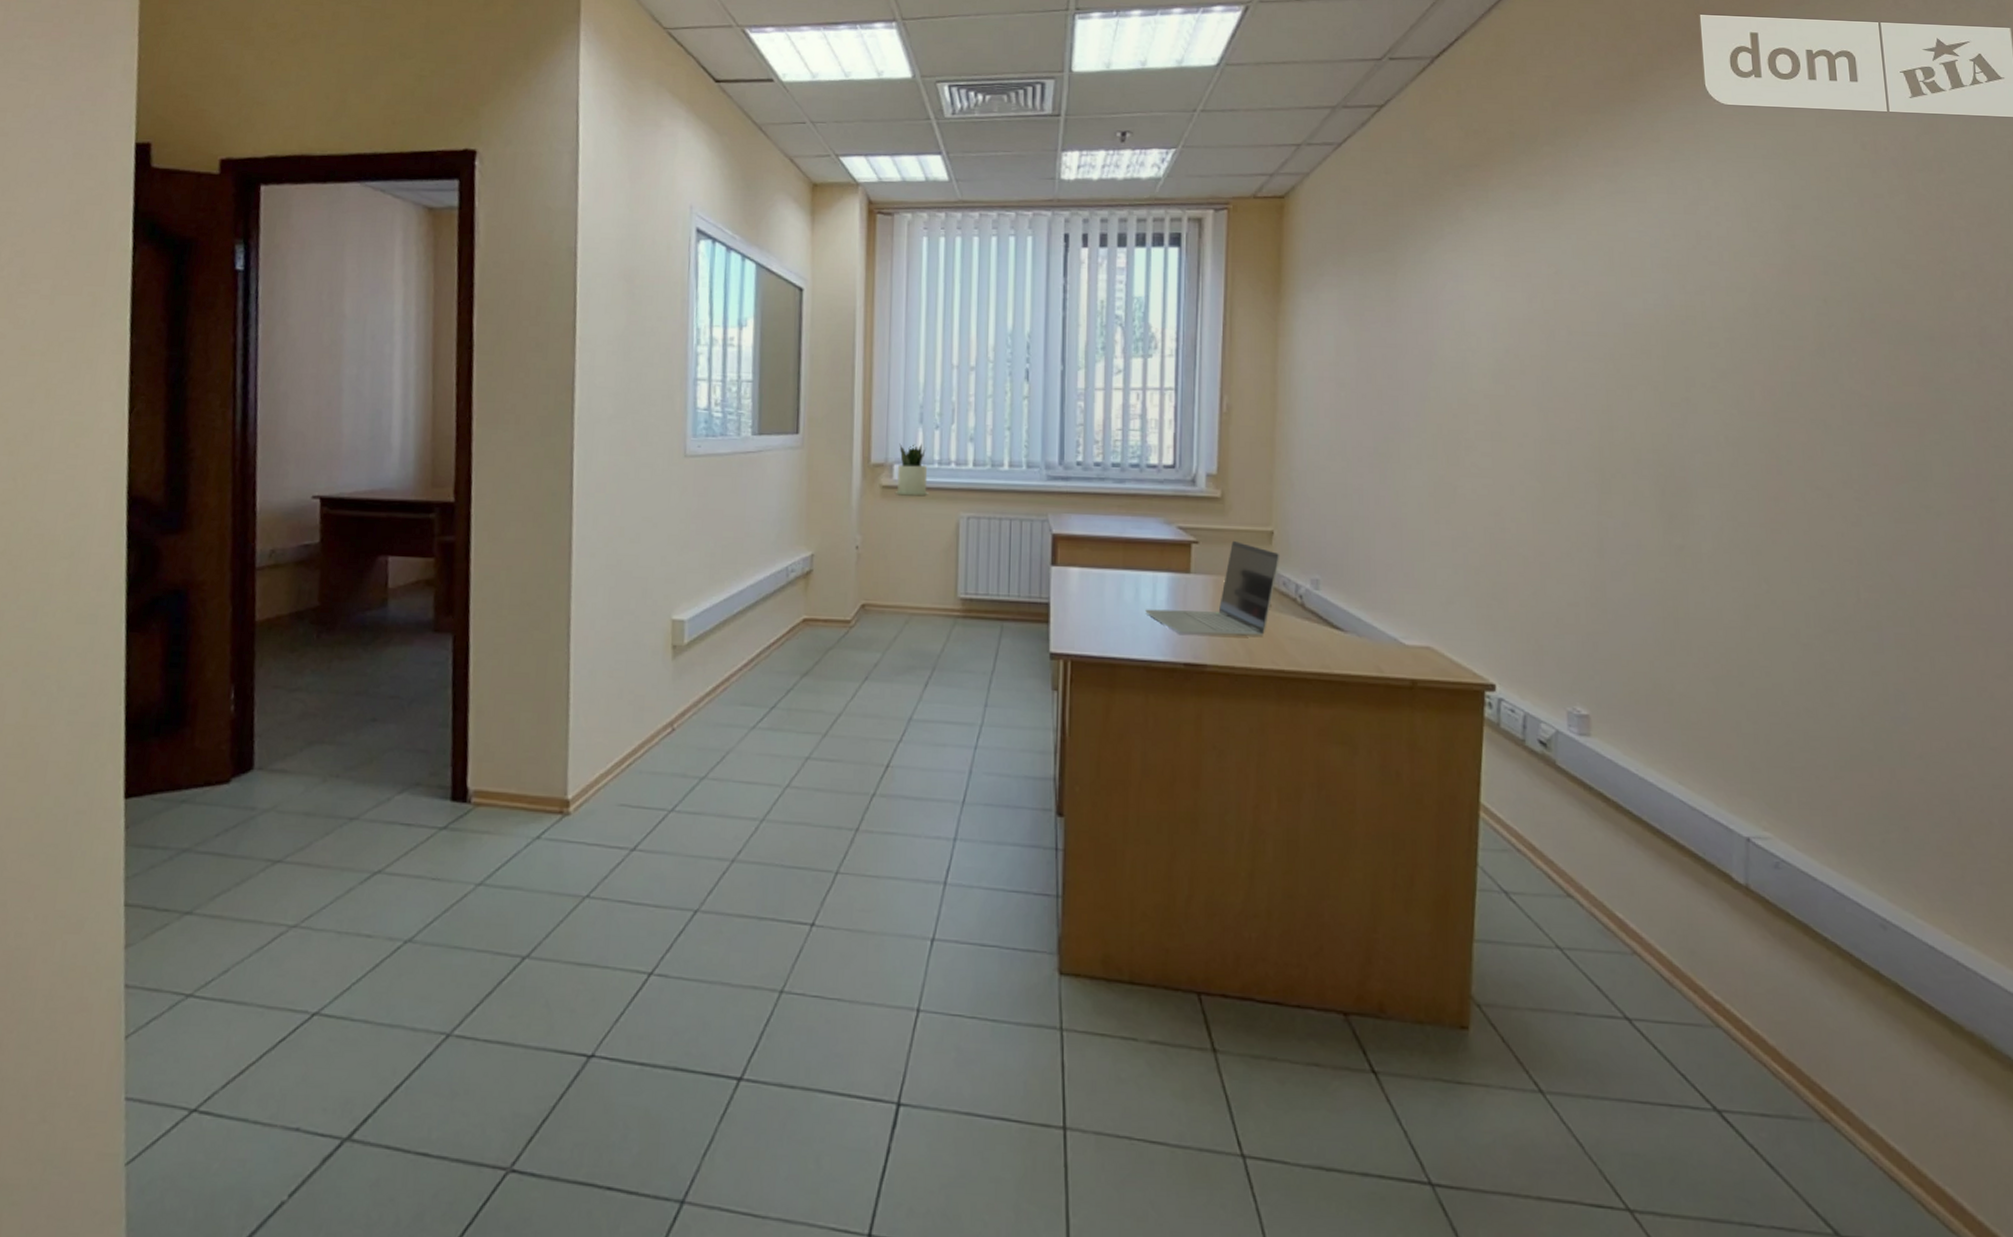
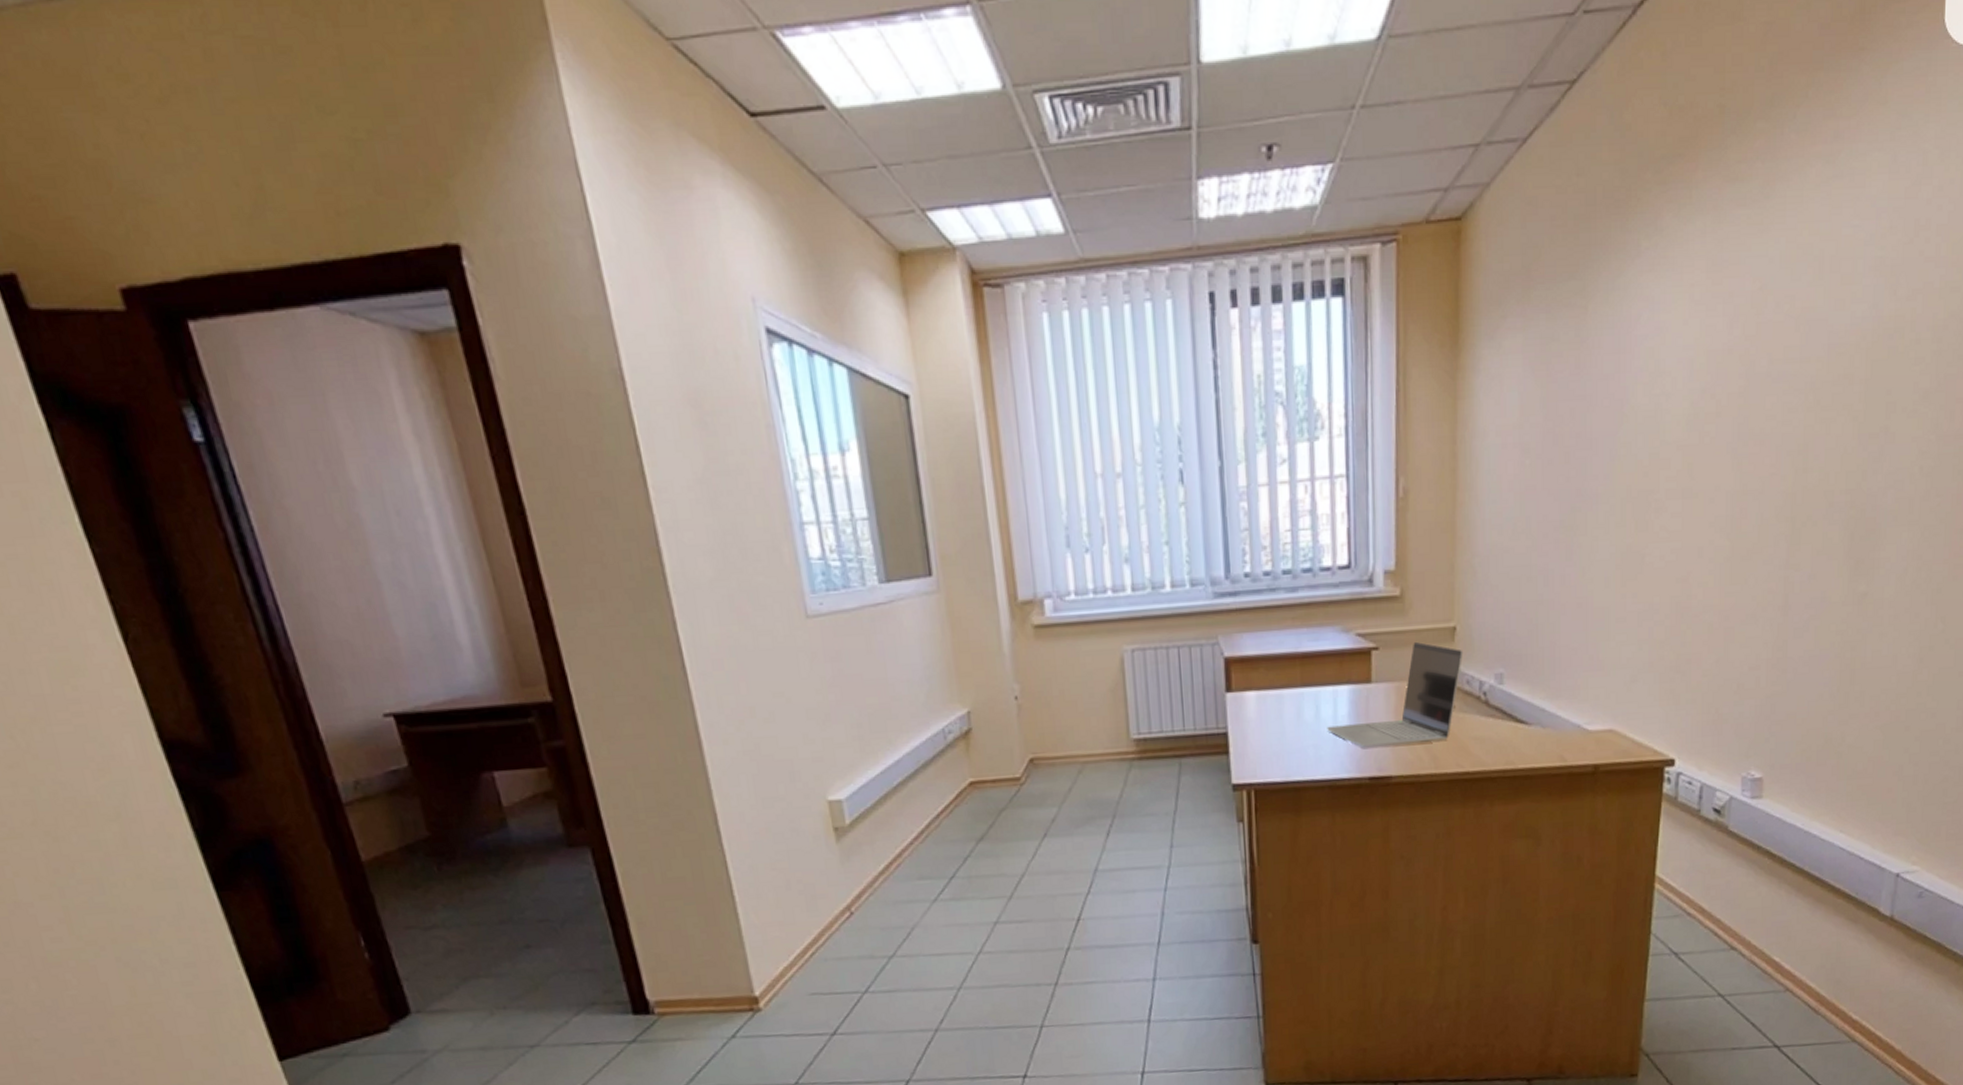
planter: present [894,443,930,498] -> none [1047,571,1088,636]

